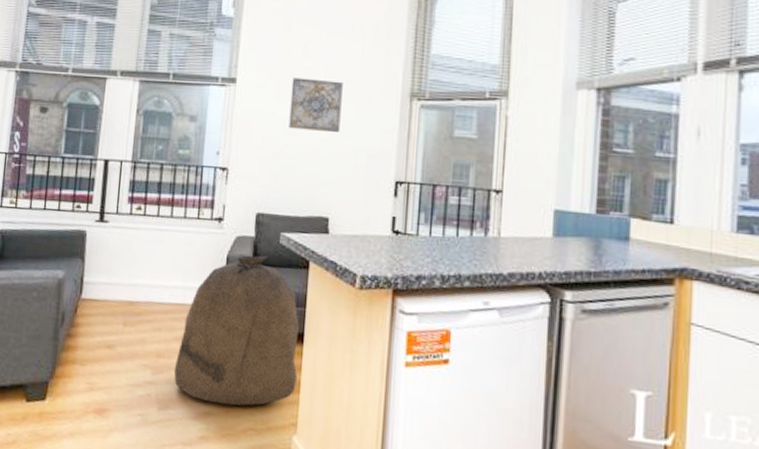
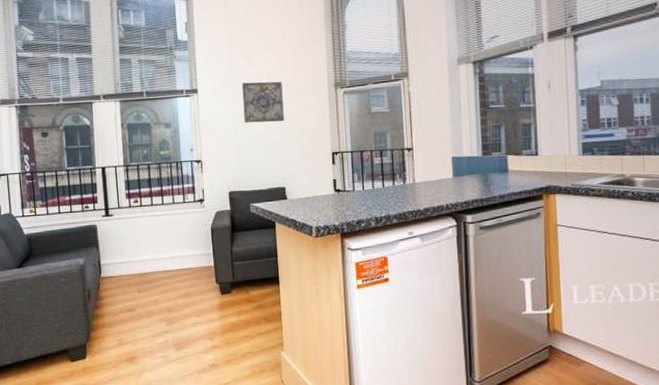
bag: present [173,254,299,406] -> none [183,223,279,339]

